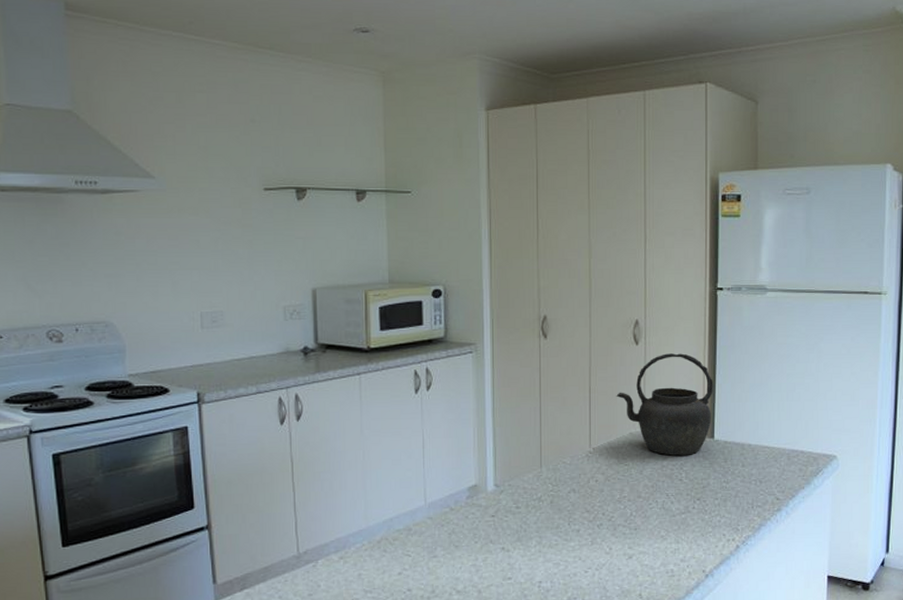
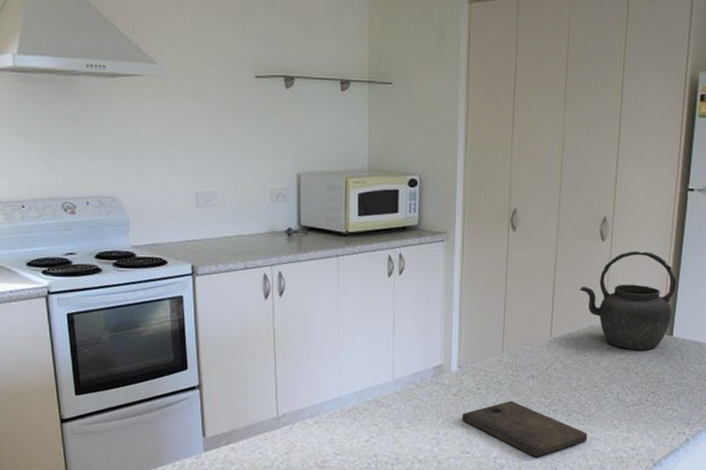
cutting board: none [502,518,636,577] -> present [462,400,588,457]

